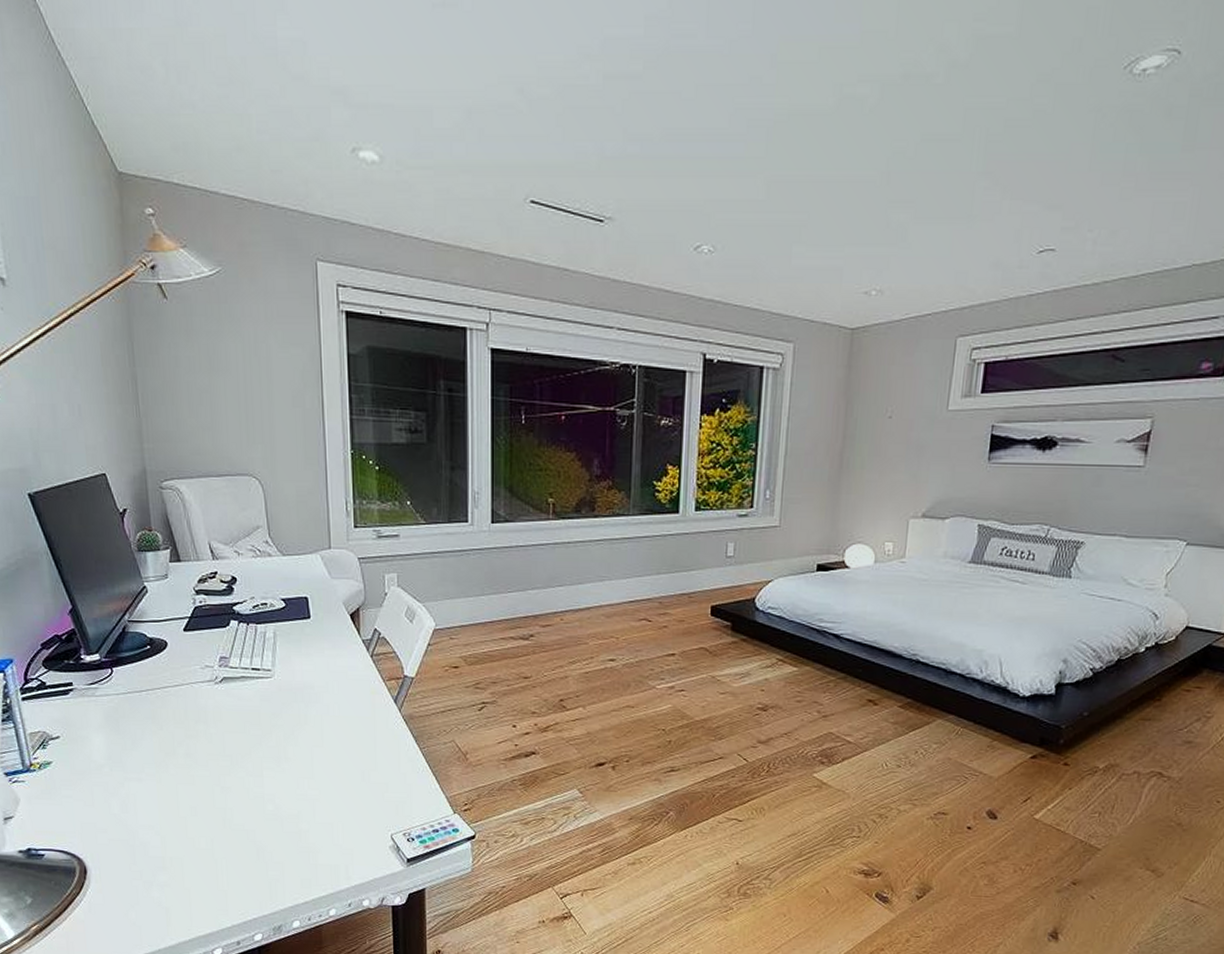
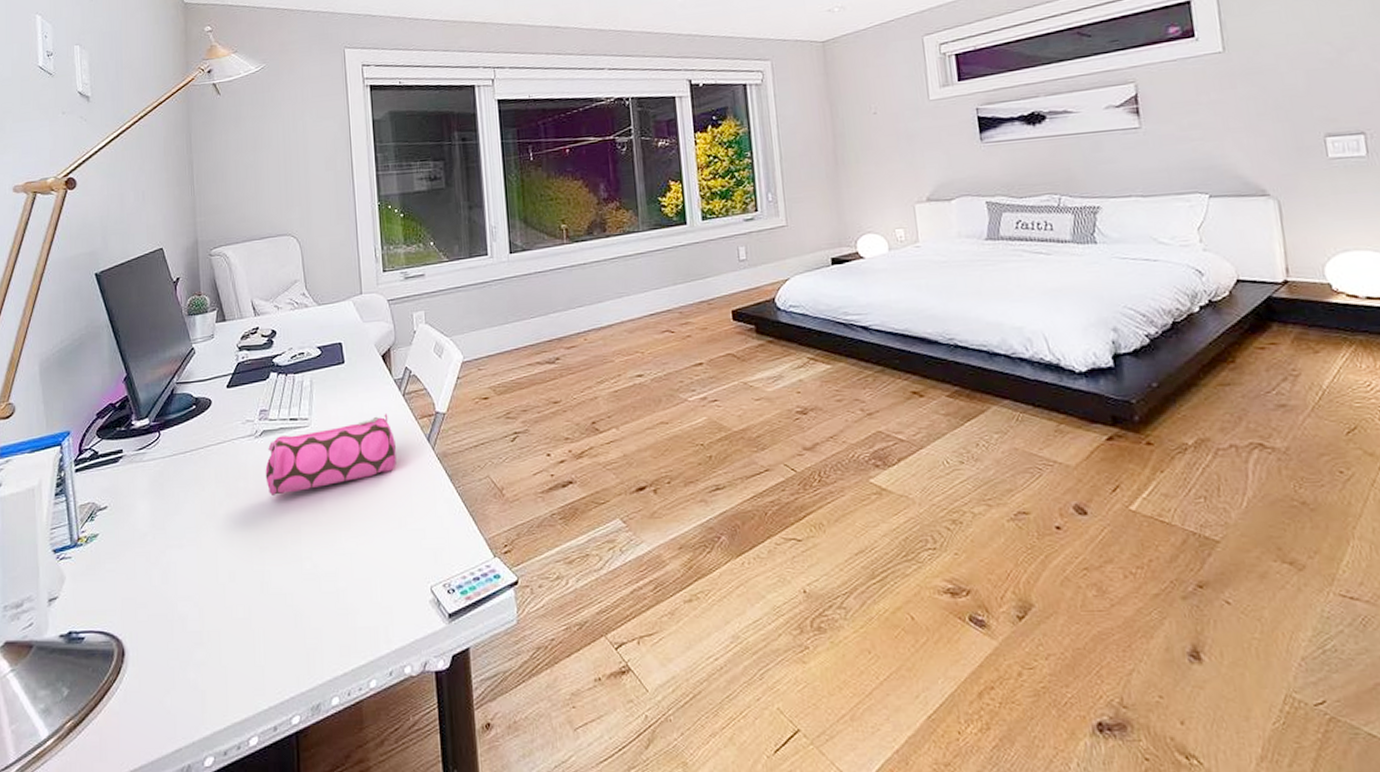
pencil case: none [226,671,362,740] -> present [265,412,397,495]

